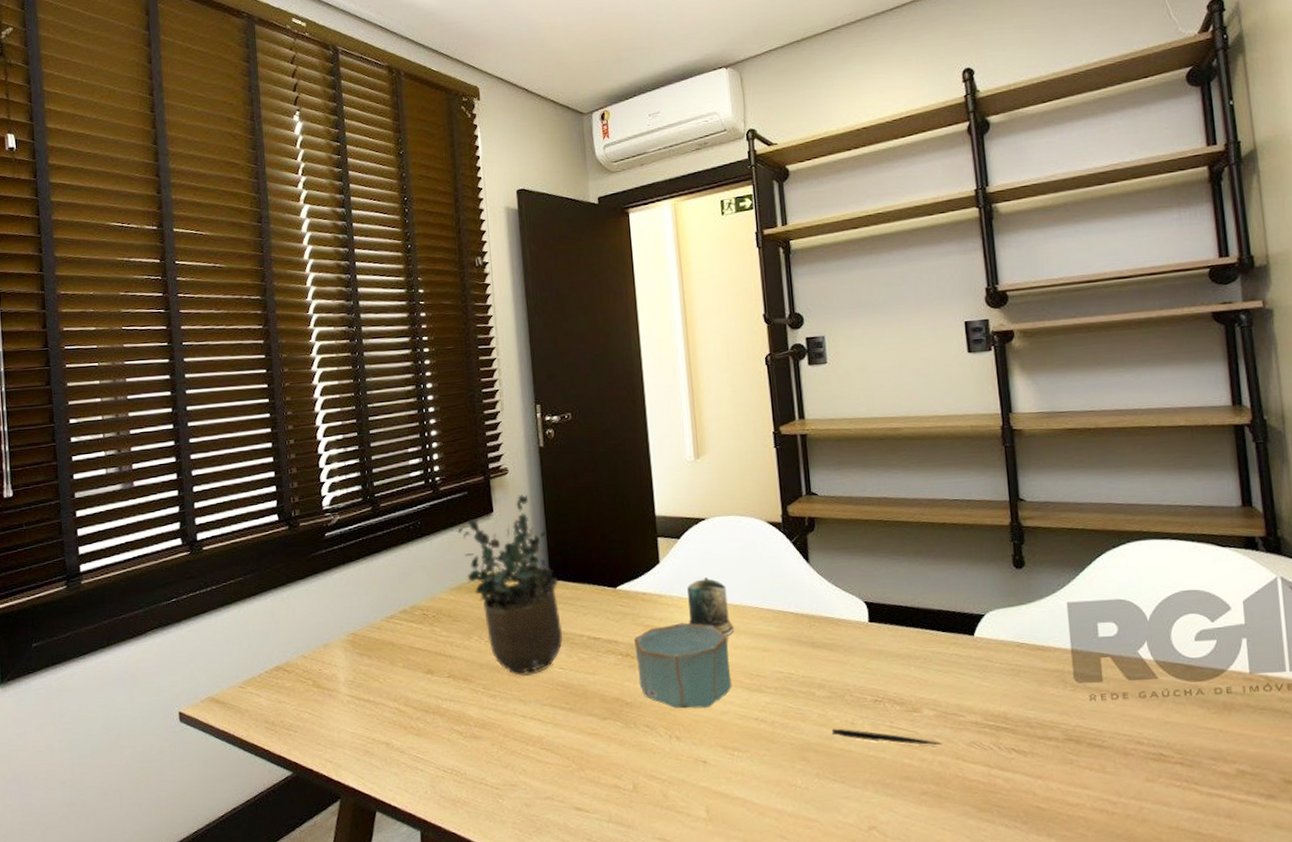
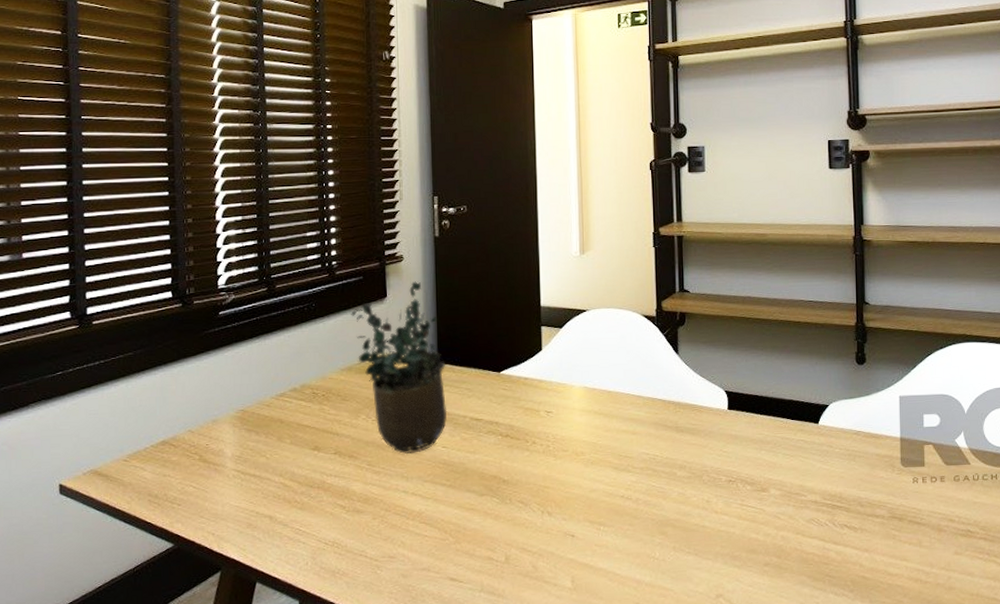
bowl: present [634,622,732,709] -> none [514,406,602,486]
mug: present [687,577,734,636] -> none [566,365,606,420]
pen: present [831,728,942,746] -> none [689,506,785,522]

